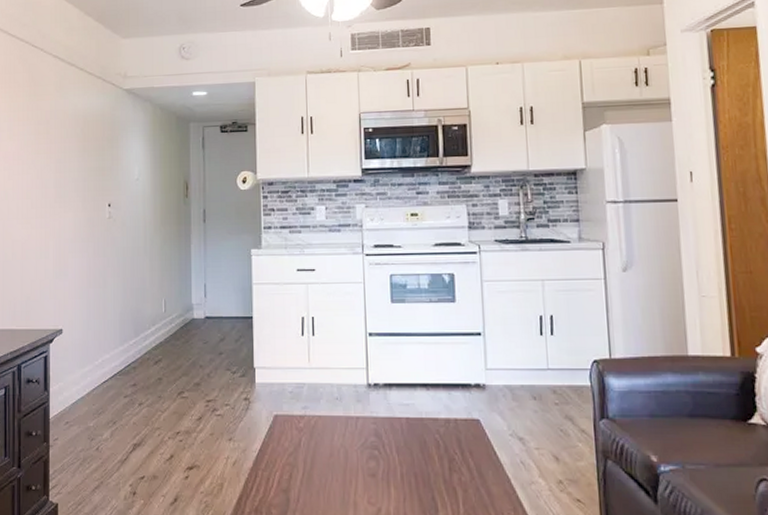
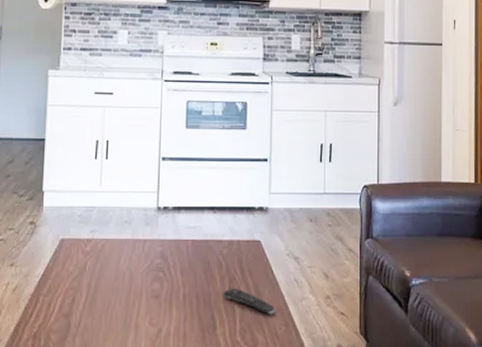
remote control: none [443,469,501,499] -> present [223,288,275,315]

